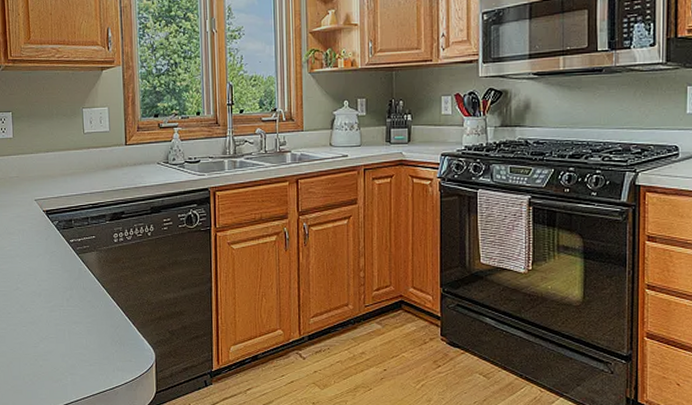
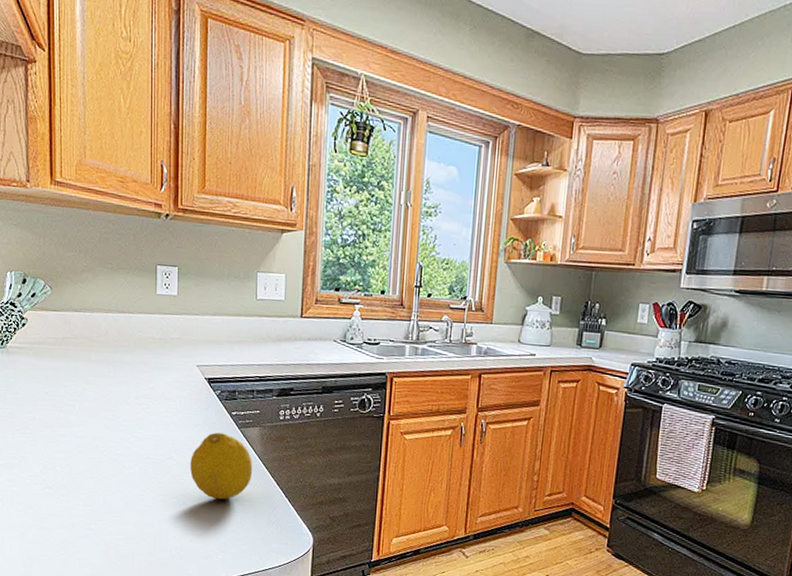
fruit: none [35,260,94,324] -> present [190,432,253,500]

